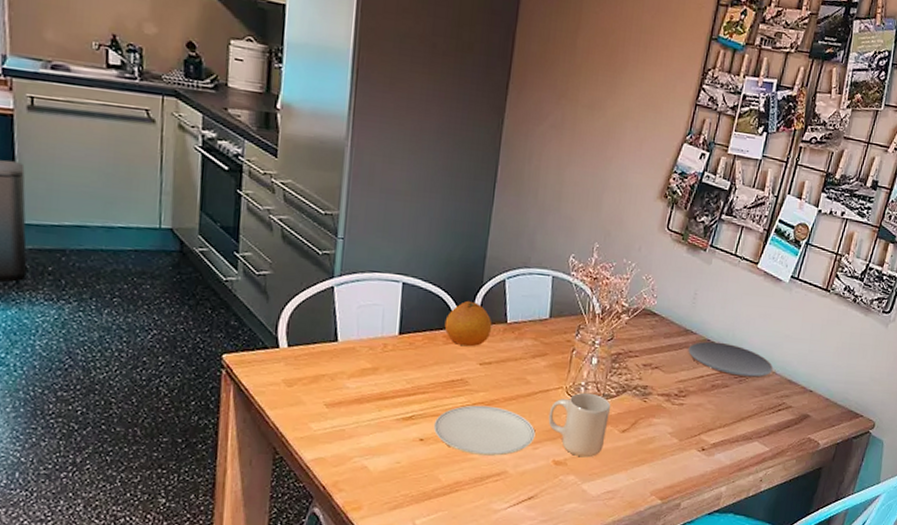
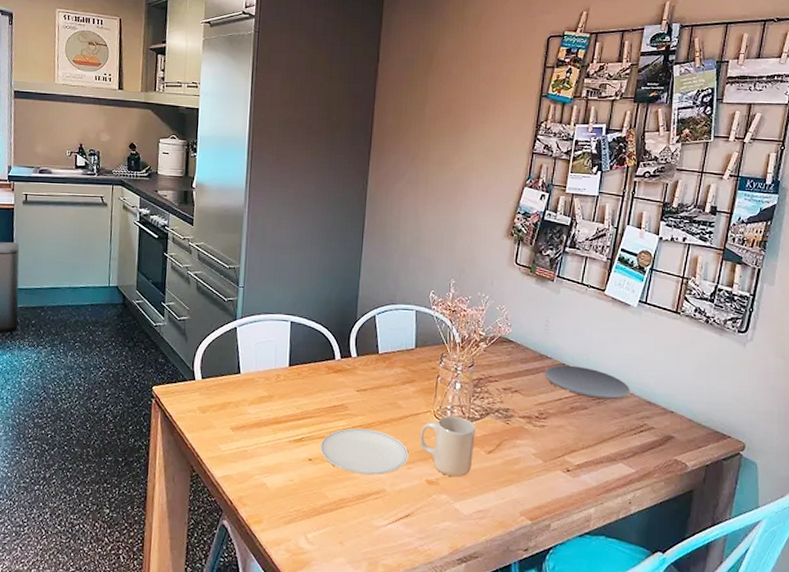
fruit: present [444,300,492,347] -> none [326,335,366,376]

